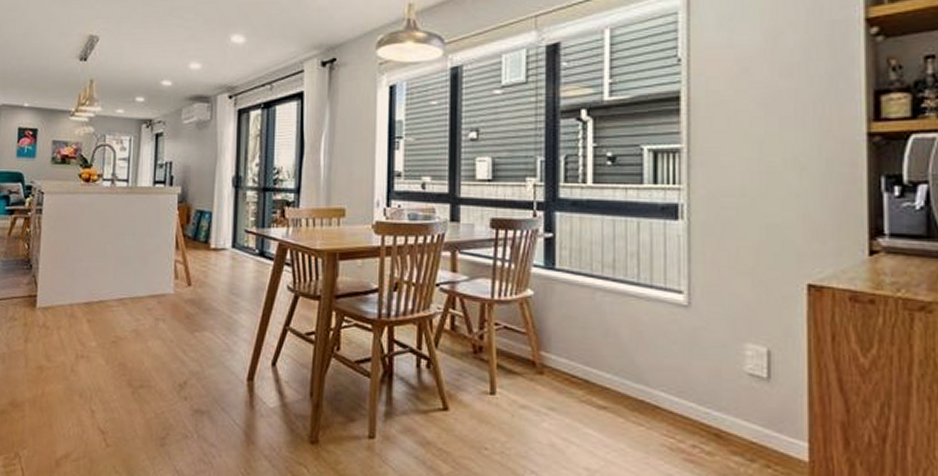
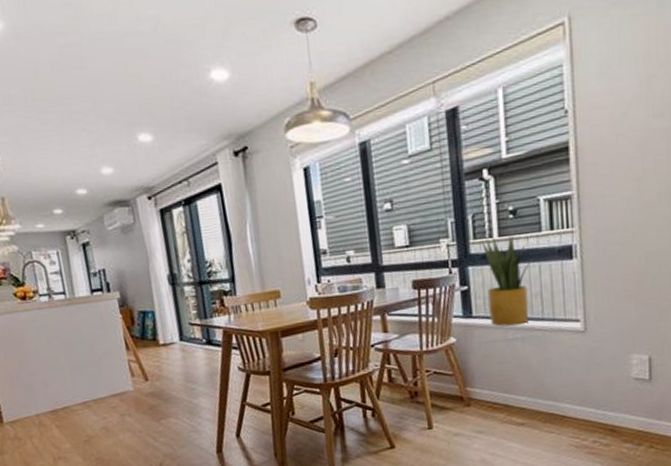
planter: none [574,181,629,287] -> present [482,233,532,327]

